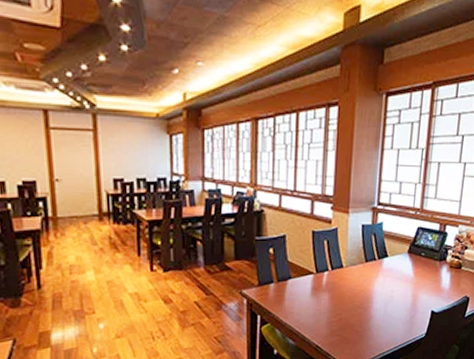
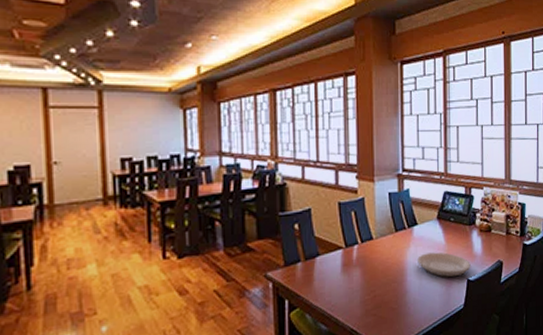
plate: none [384,284,437,307] -> present [417,252,471,277]

